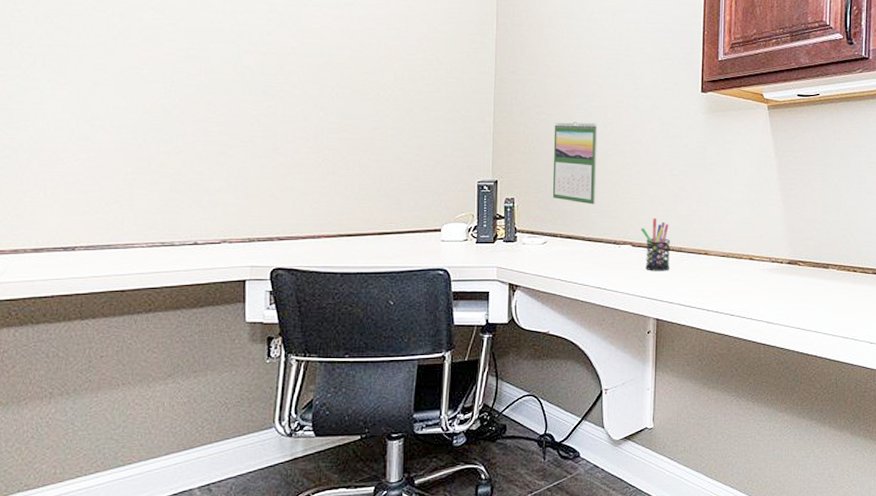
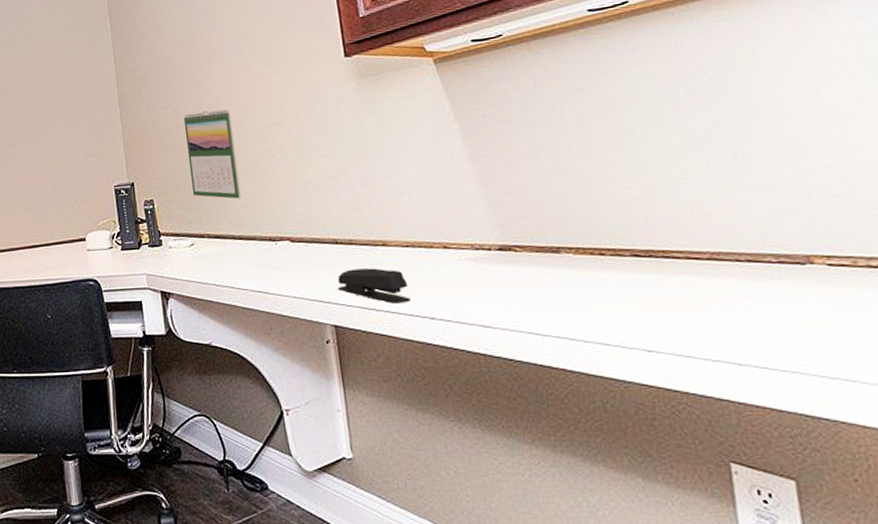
pen holder: present [641,218,670,271] -> none [298,207,341,270]
stapler: none [664,272,719,303] -> present [338,268,411,305]

